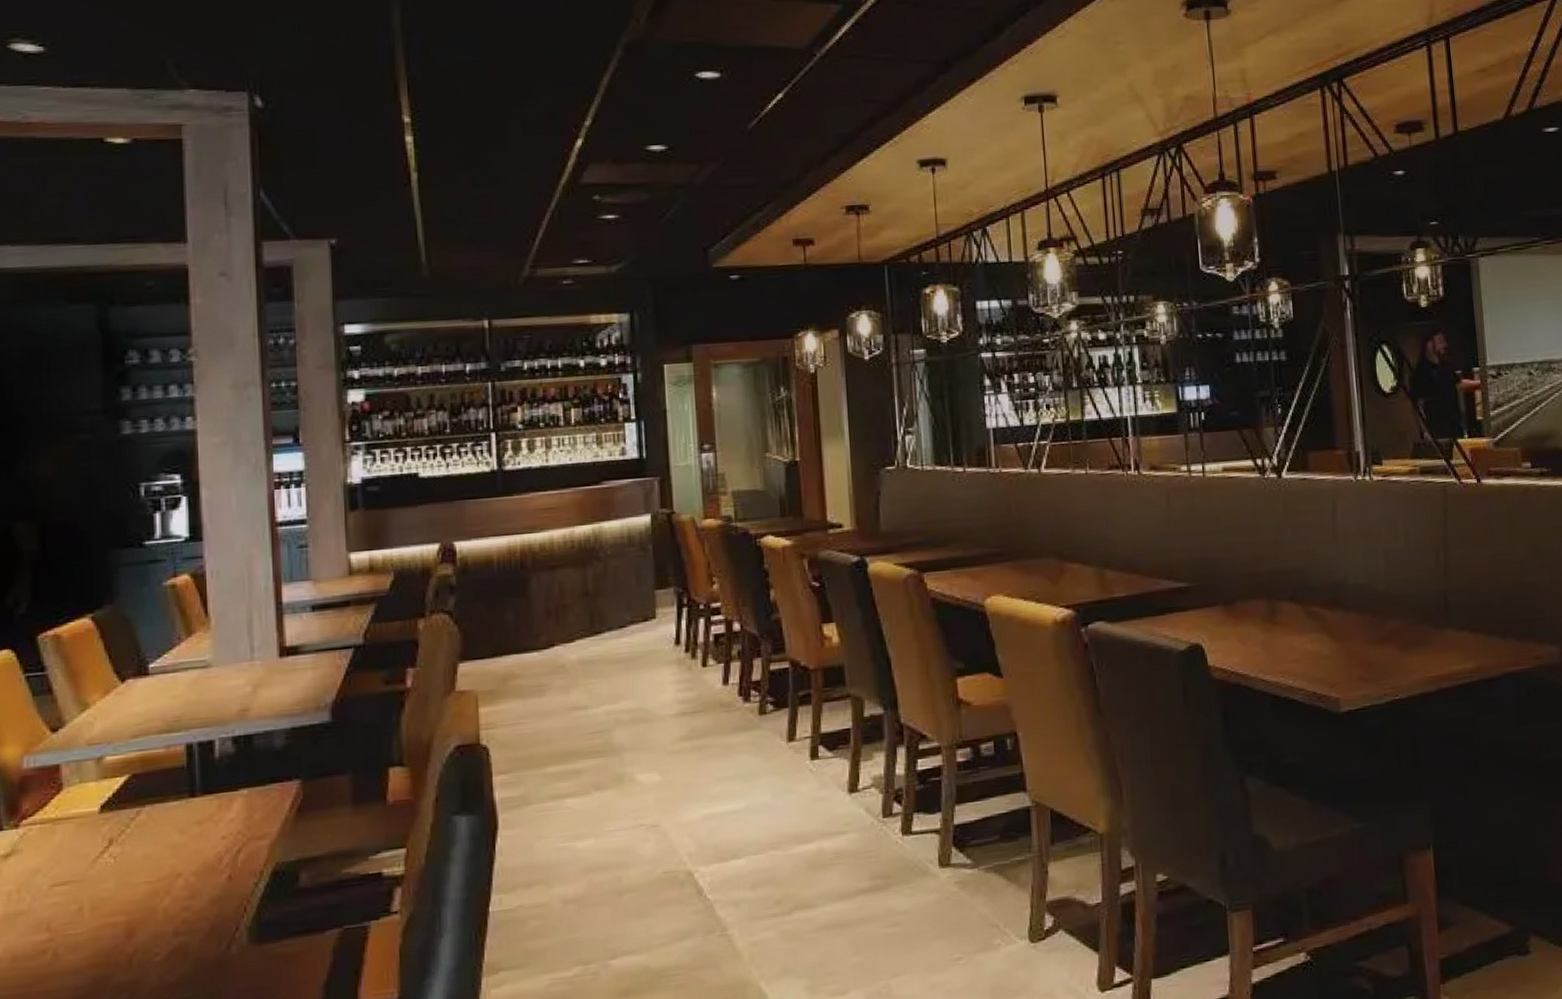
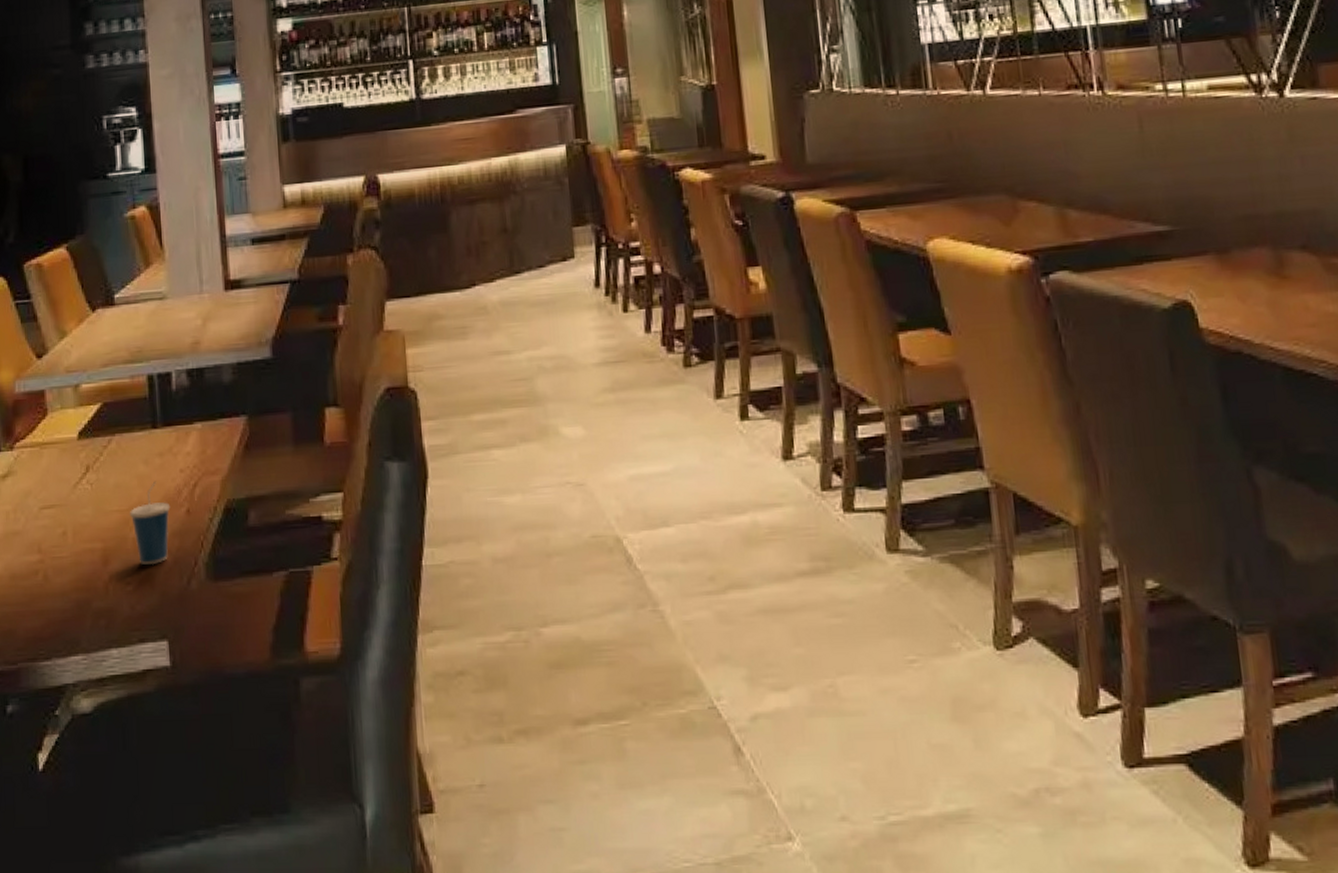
cup: none [161,849,209,934] -> present [130,481,171,565]

